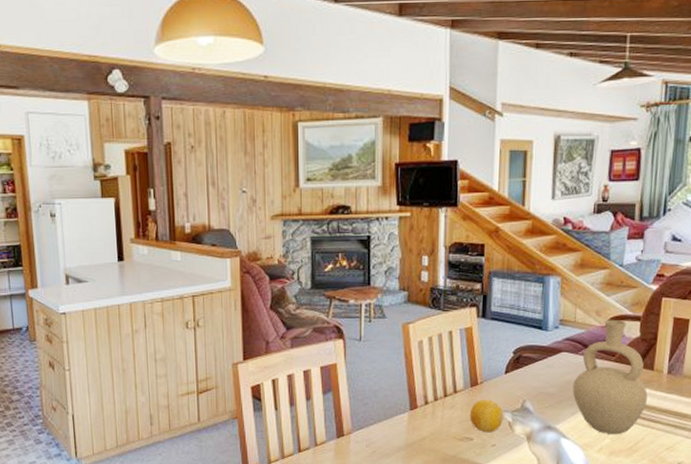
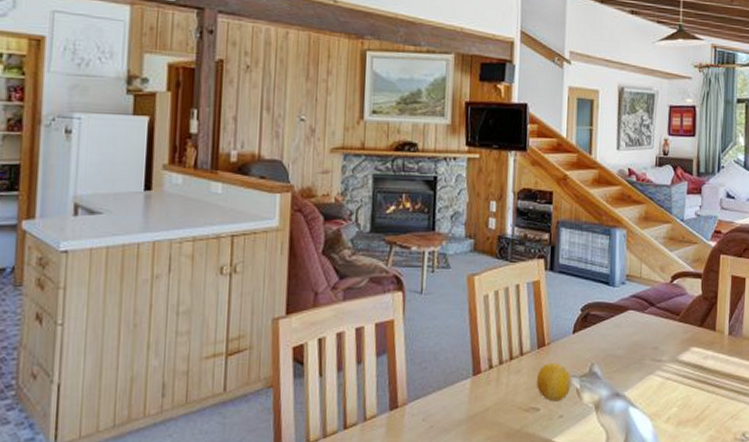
vase: present [572,319,648,435] -> none [639,276,711,403]

